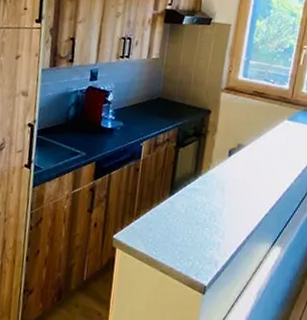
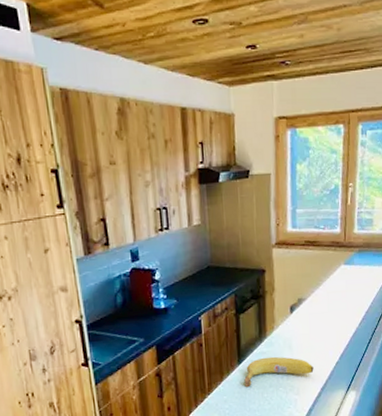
fruit: none [172,194,243,221] -> present [244,356,314,388]

